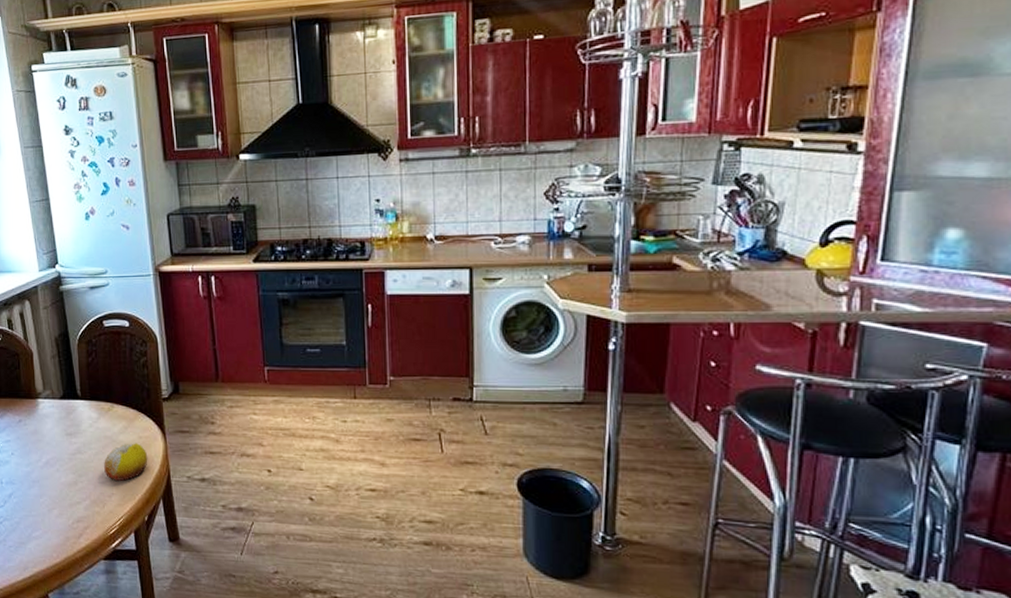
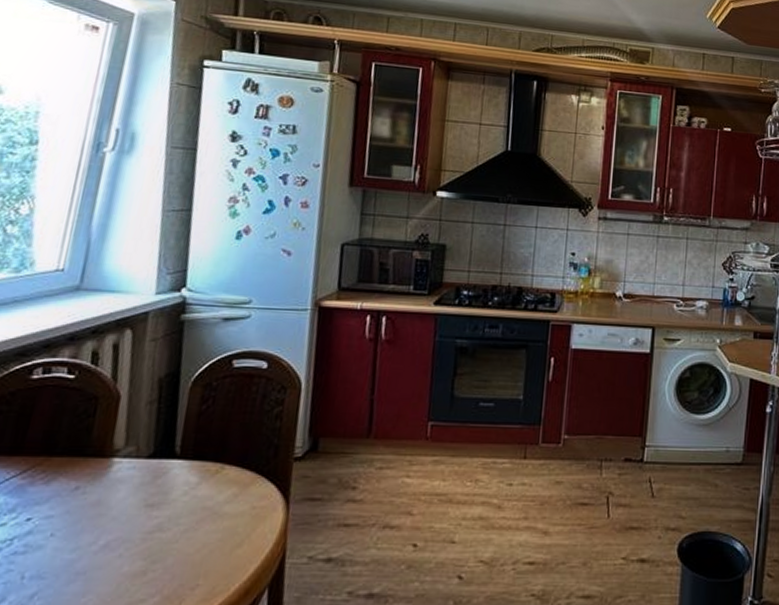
fruit: present [104,443,148,482] -> none [192,515,260,568]

